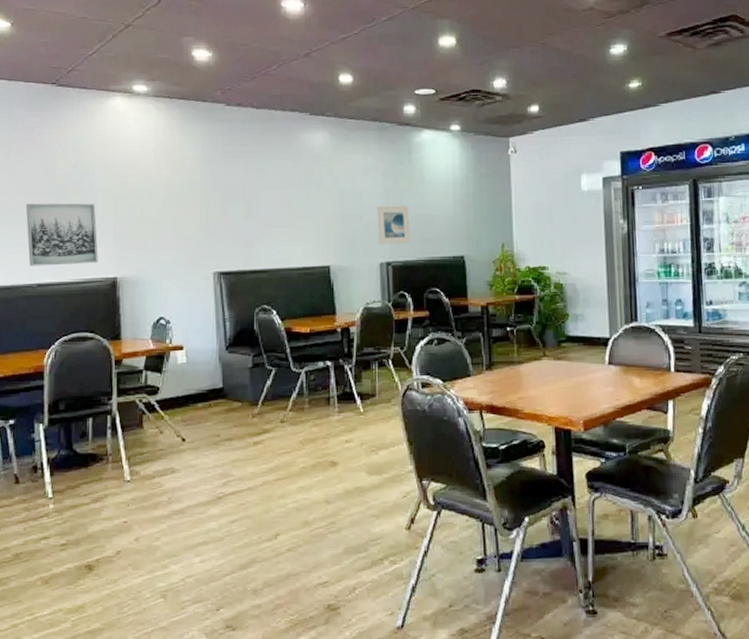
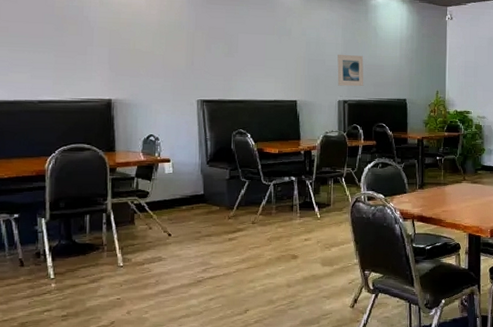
wall art: present [25,203,98,266] -> none [26,30,95,86]

